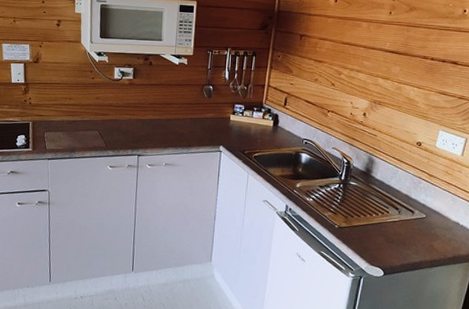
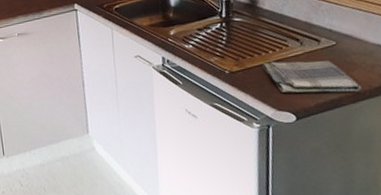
dish towel: none [365,223,439,259] -> present [262,60,363,93]

